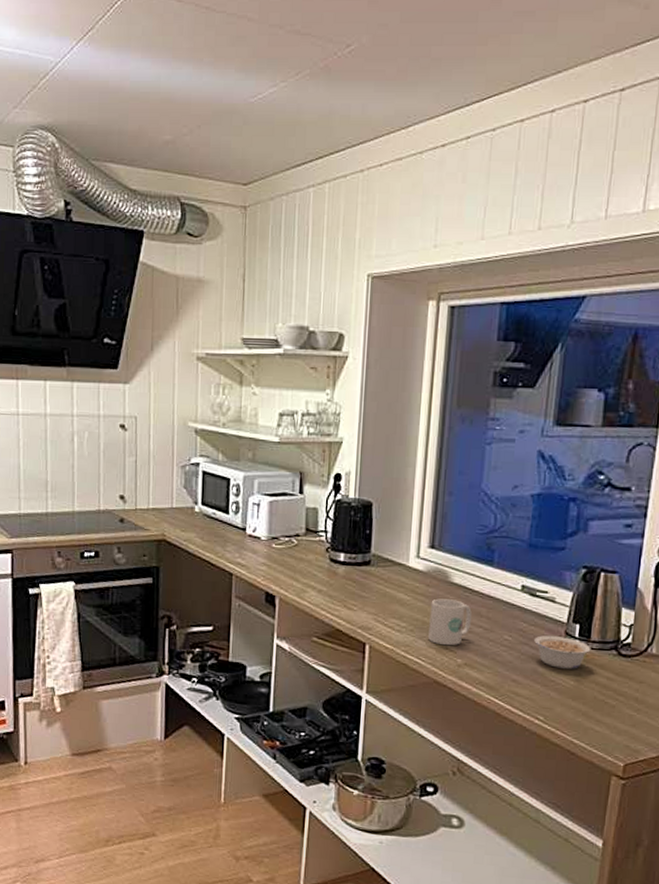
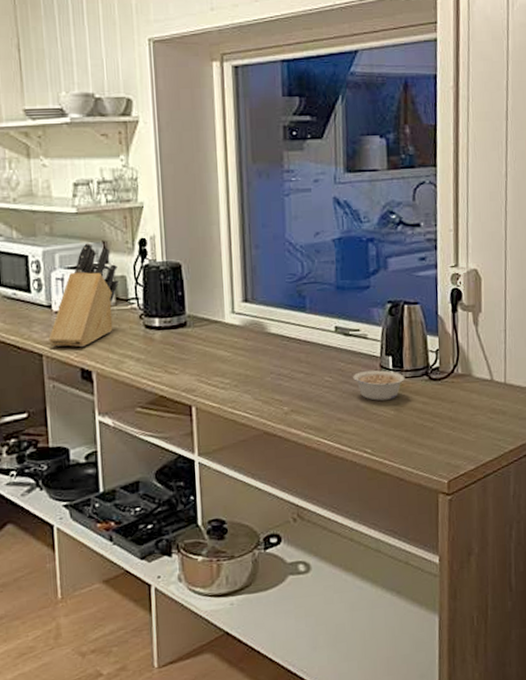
knife block: none [240,472,311,572] -> present [48,243,118,348]
mug: present [428,598,472,646] -> none [251,349,292,396]

